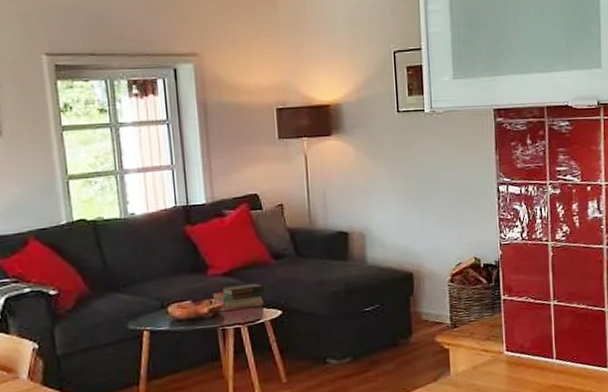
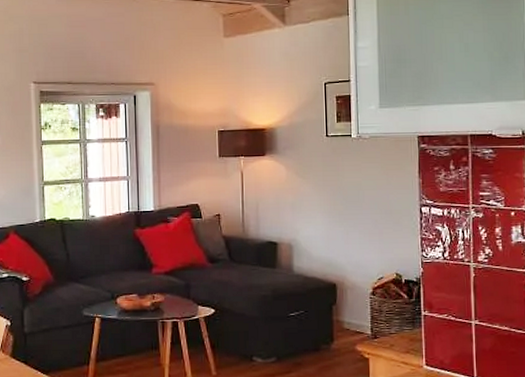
books: present [213,283,265,312] -> none [155,282,201,306]

